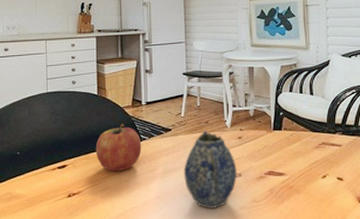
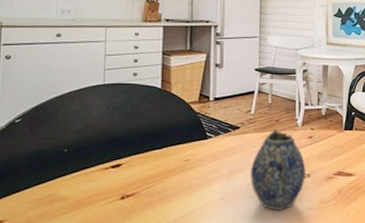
fruit: present [95,123,142,172] -> none [155,120,207,172]

